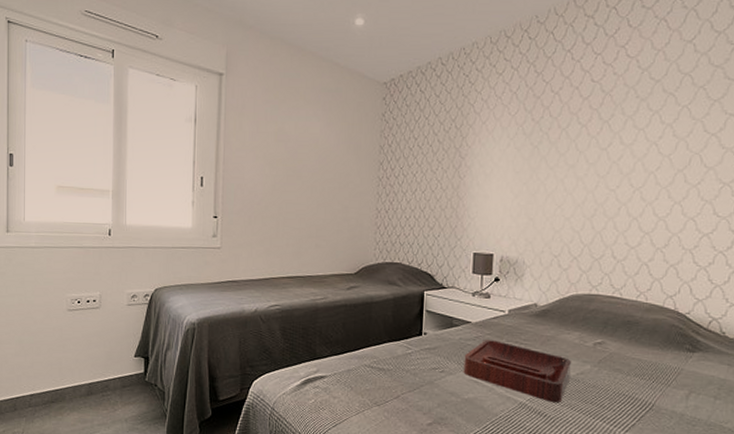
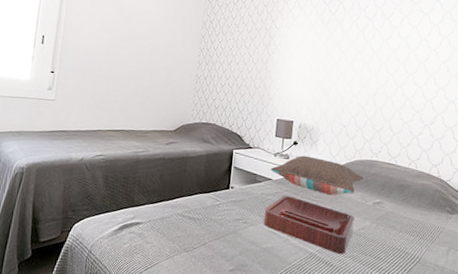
pillow: none [468,293,581,337] -> present [270,155,364,195]

